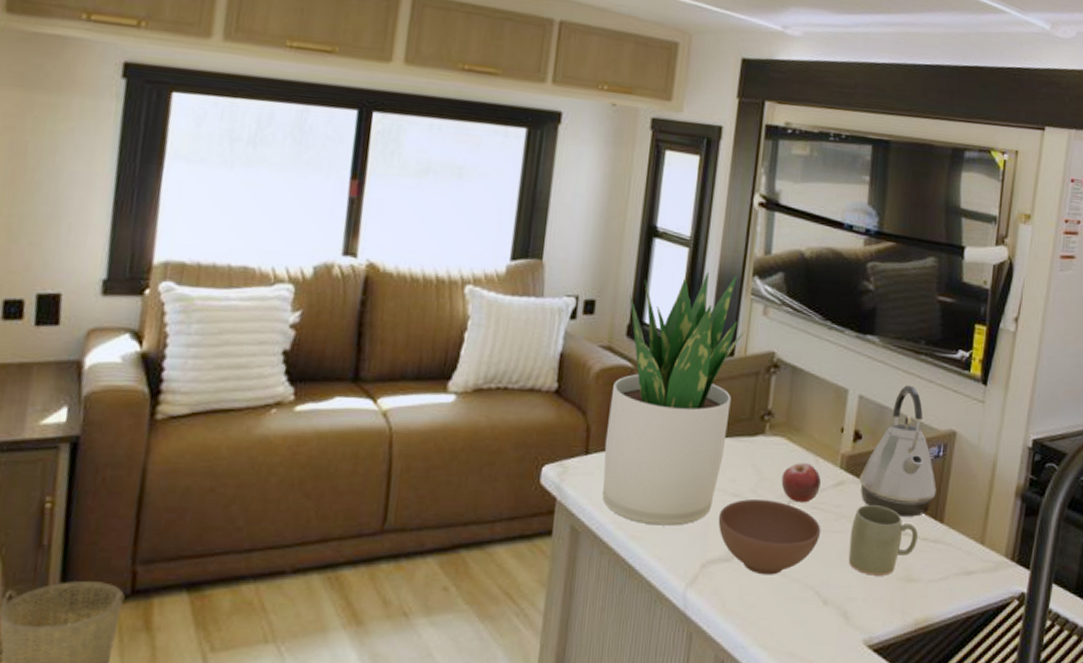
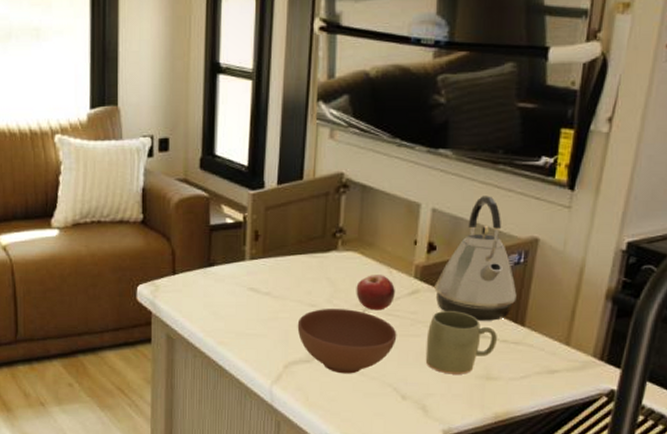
planter: present [602,272,745,526] -> none [189,102,313,333]

